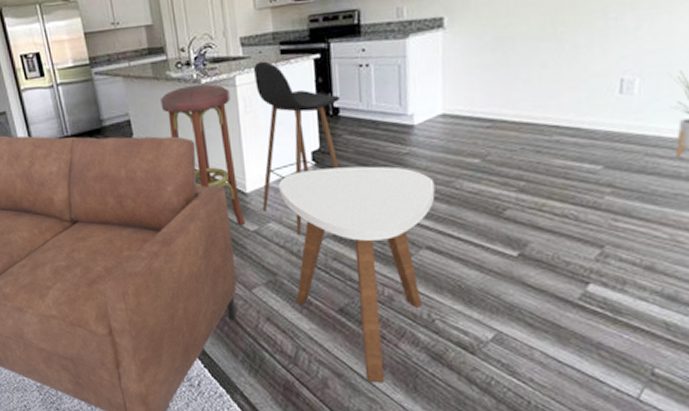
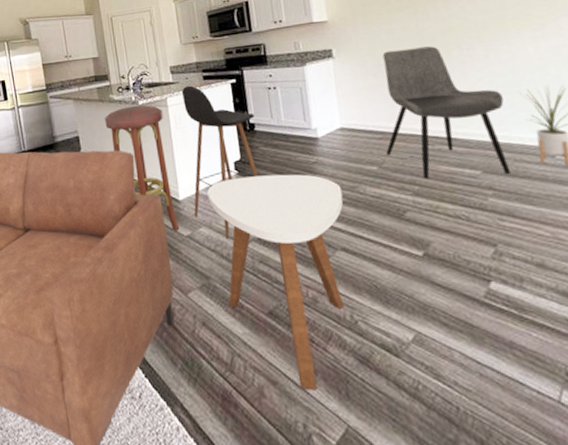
dining chair: none [494,14,647,174] -> present [382,46,512,179]

